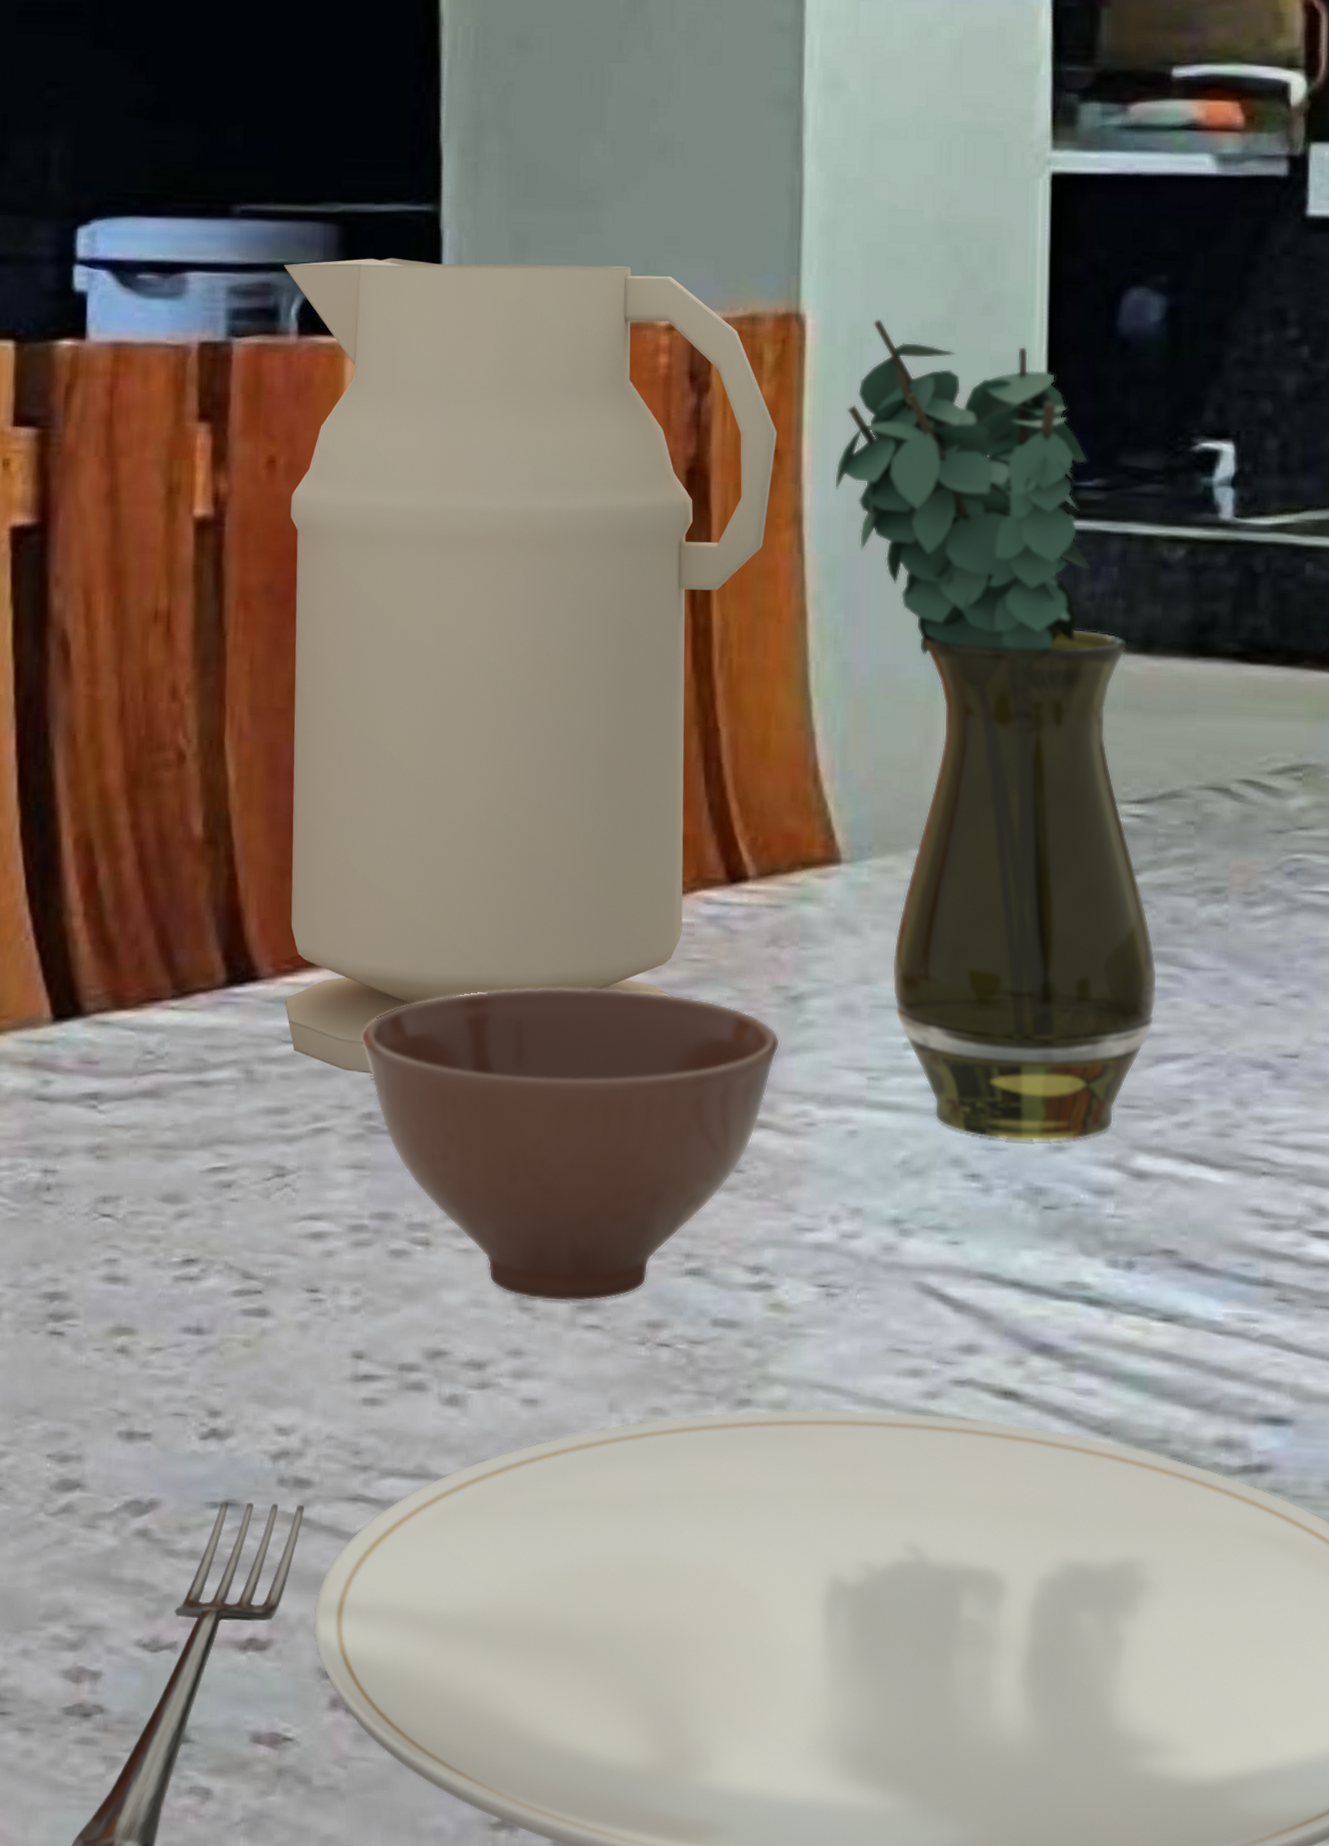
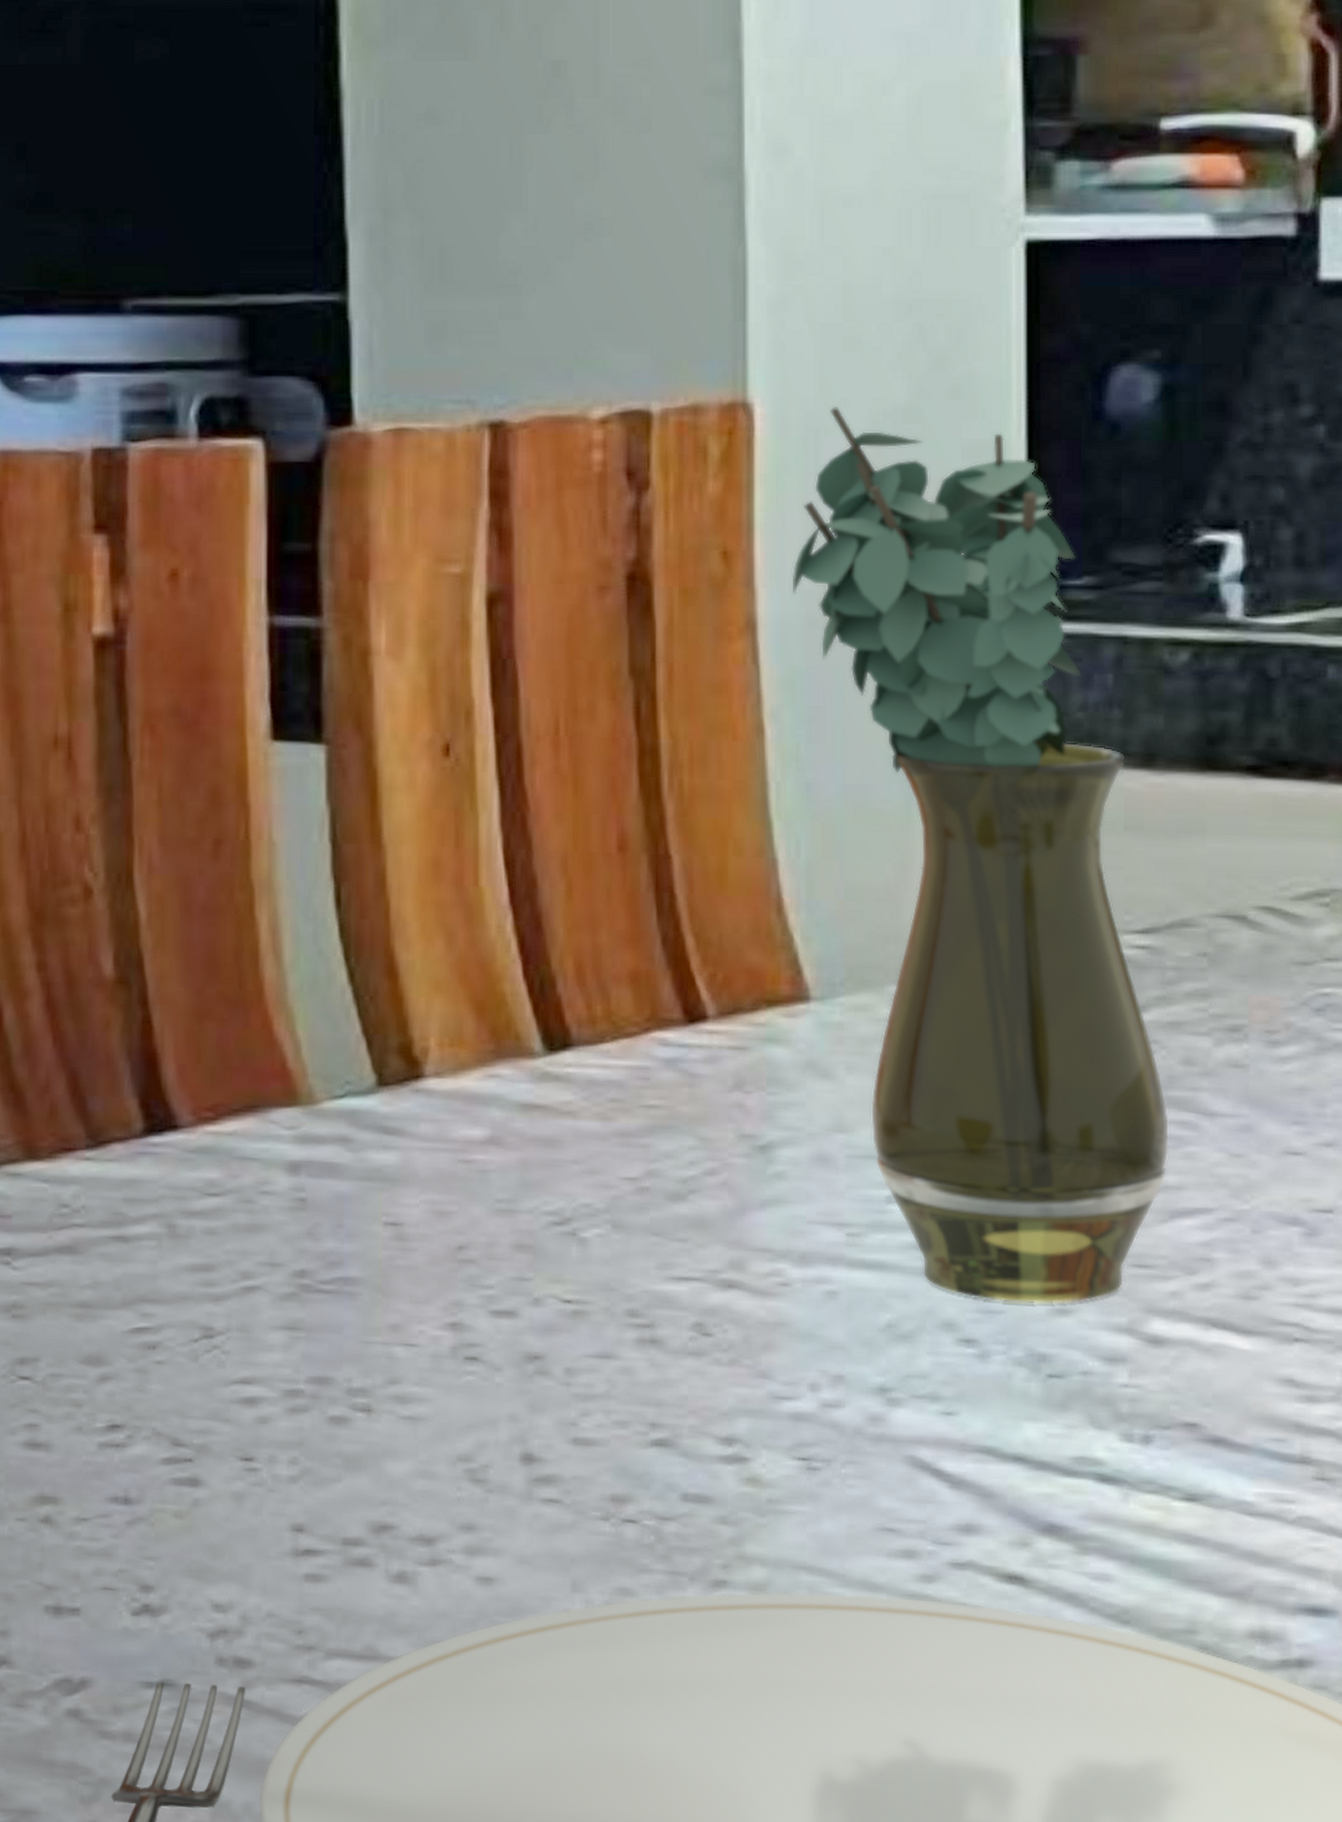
water jug: present [284,258,777,1074] -> none [180,352,725,1229]
bowl: present [362,988,781,1302] -> none [292,1137,749,1474]

